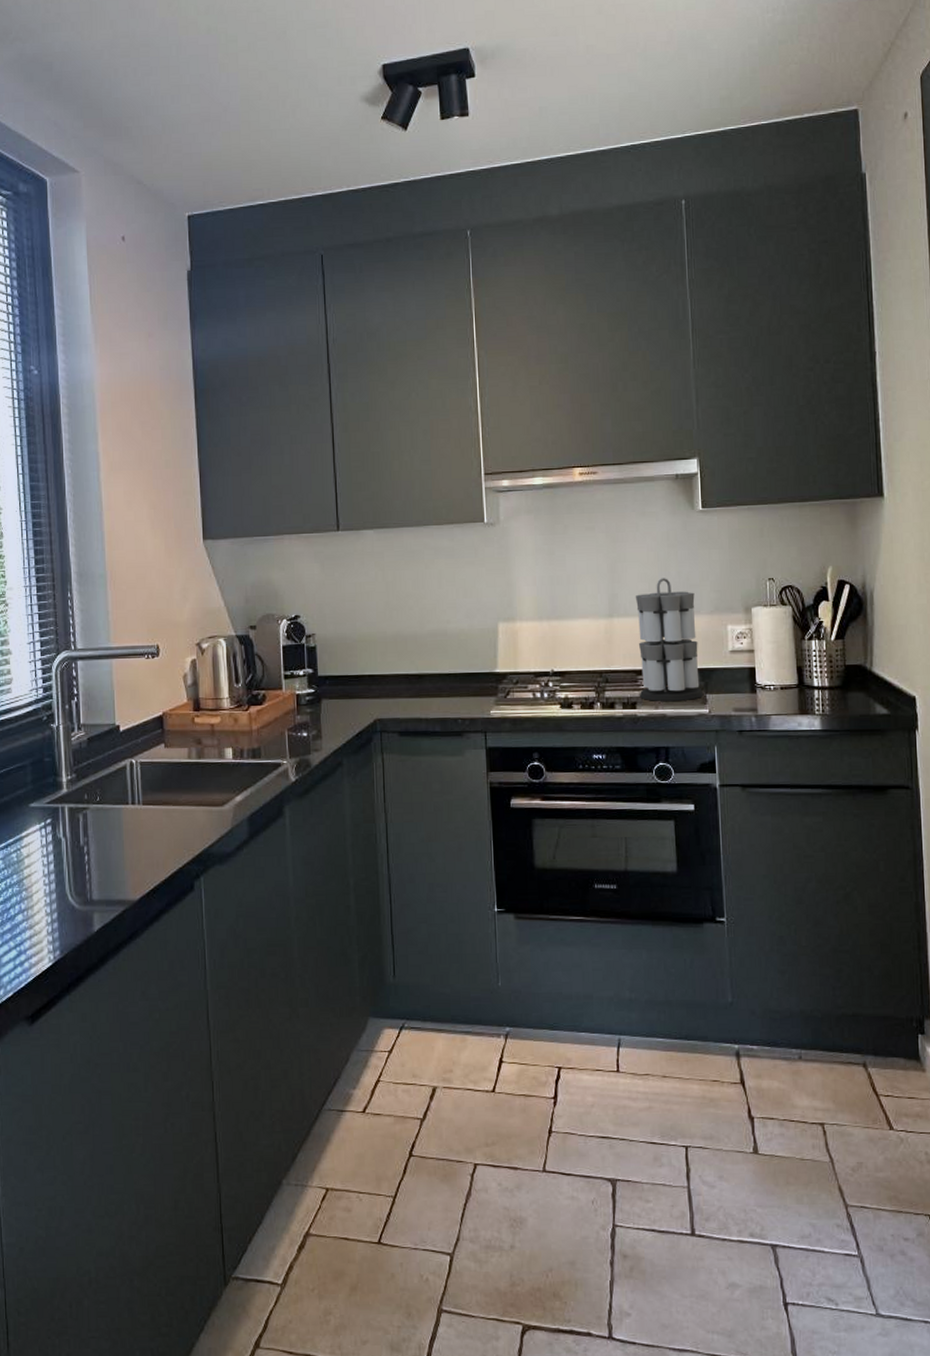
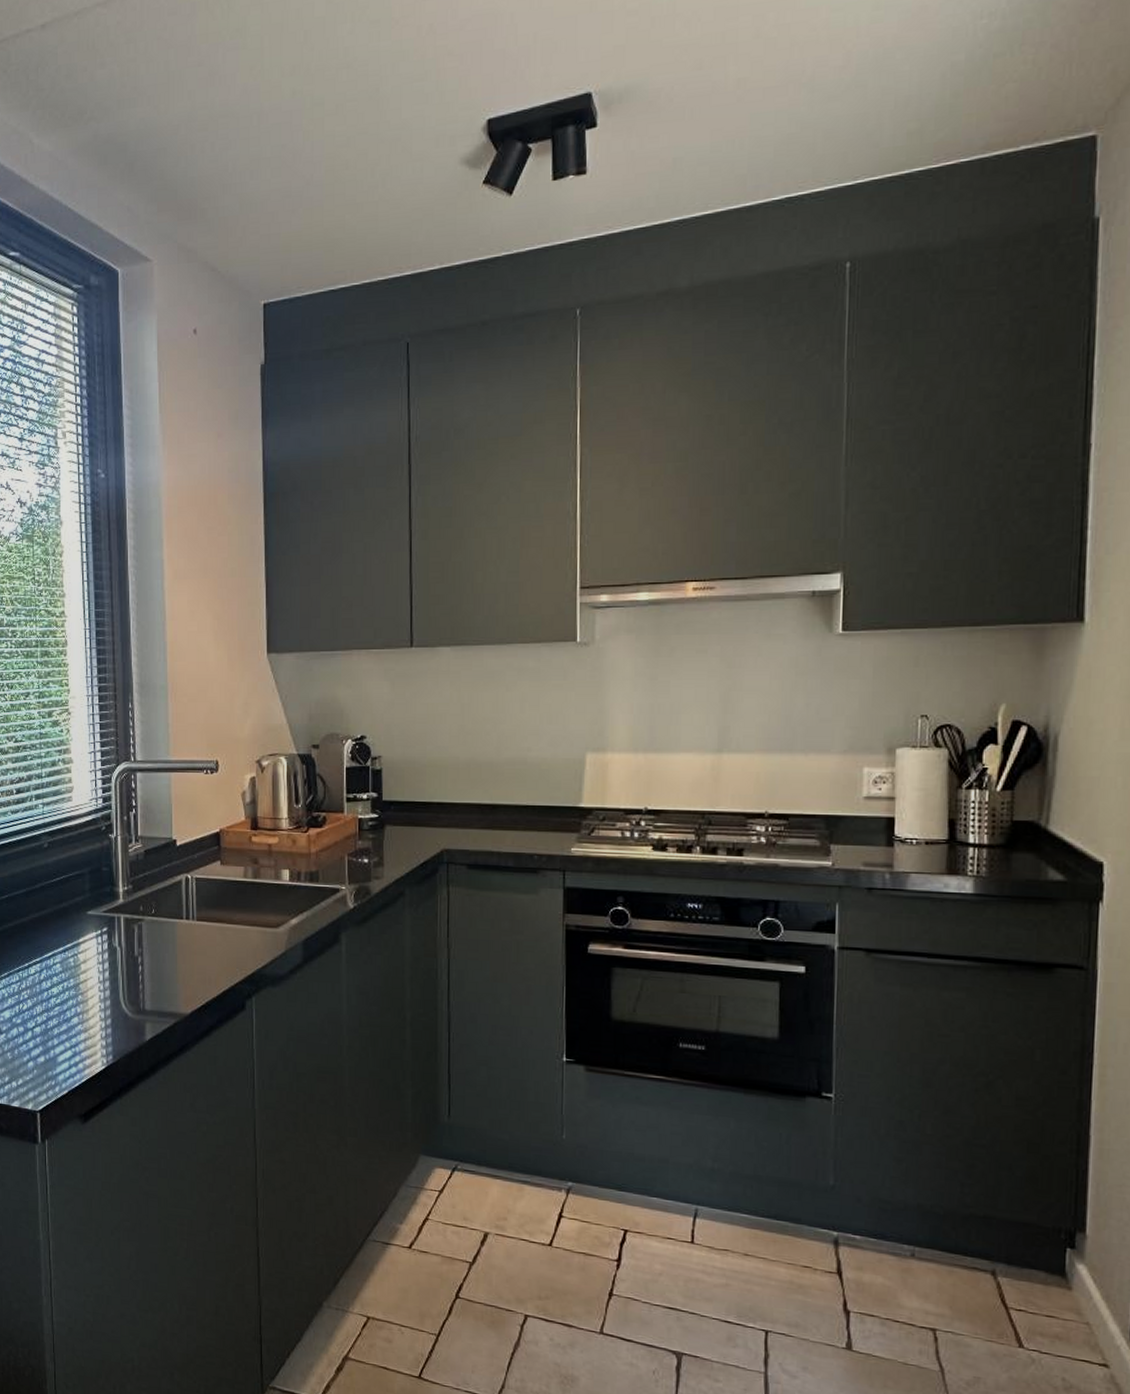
spice rack: present [635,578,704,701] -> none [747,710,827,850]

